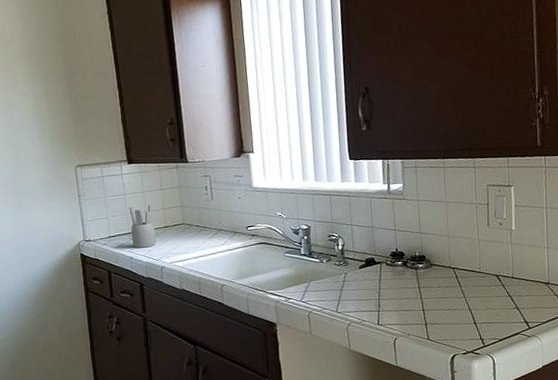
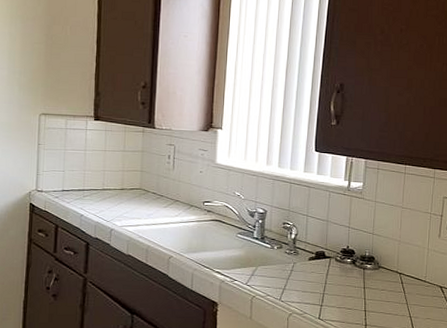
utensil holder: present [129,205,156,249] -> none [85,164,111,207]

